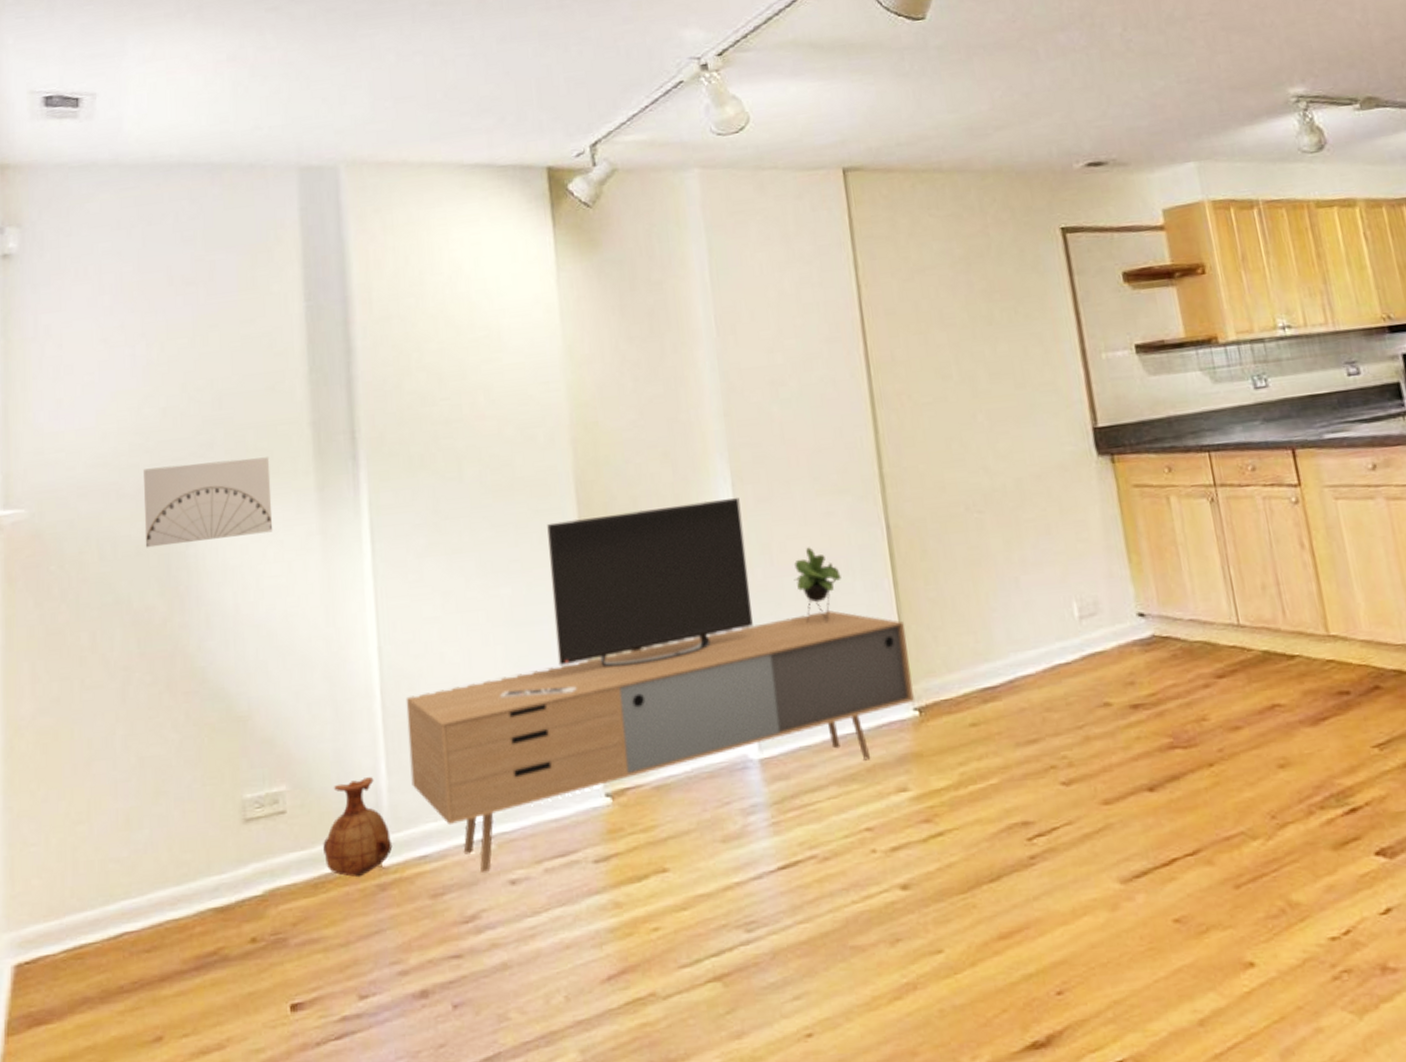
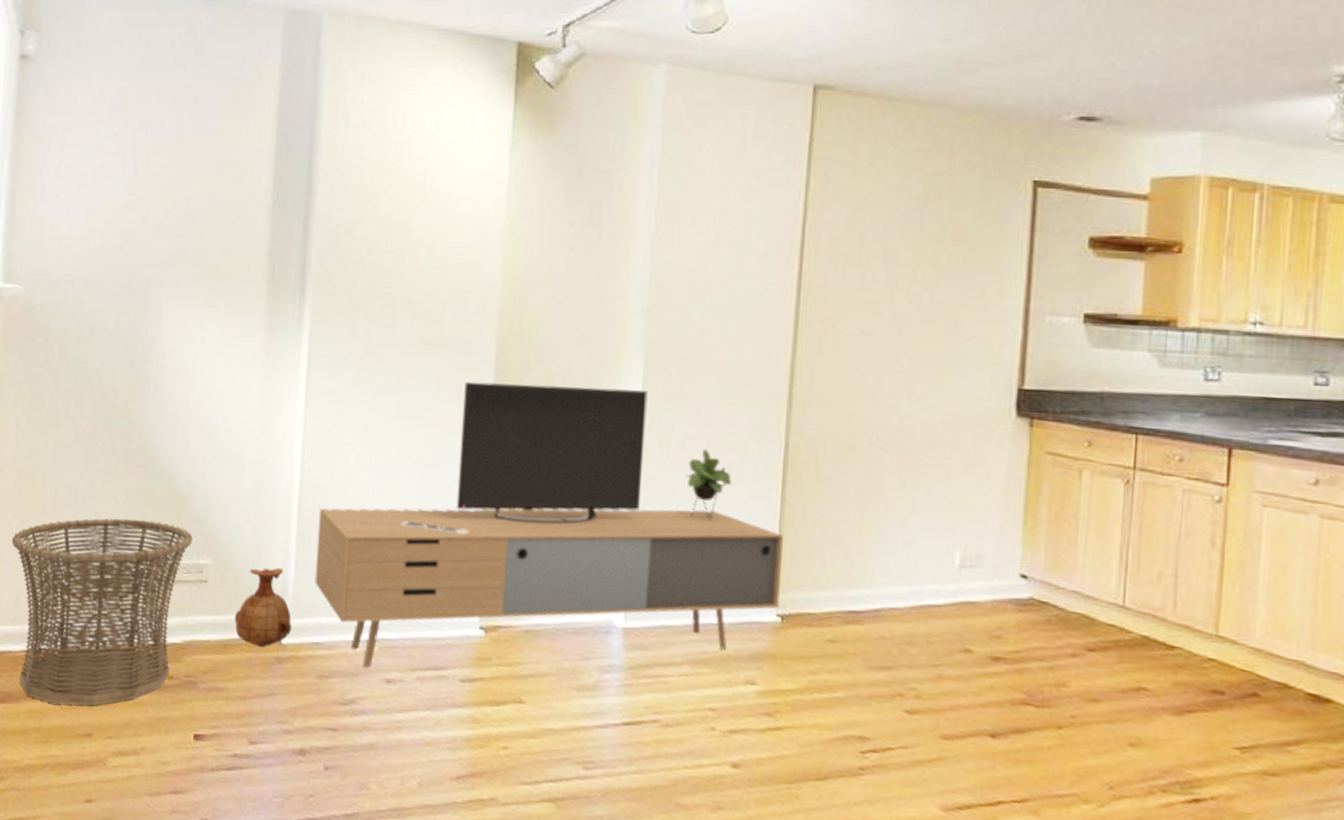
basket: none [37,753,262,1011] -> present [11,518,193,706]
wall art: present [144,457,273,548] -> none [117,269,229,344]

